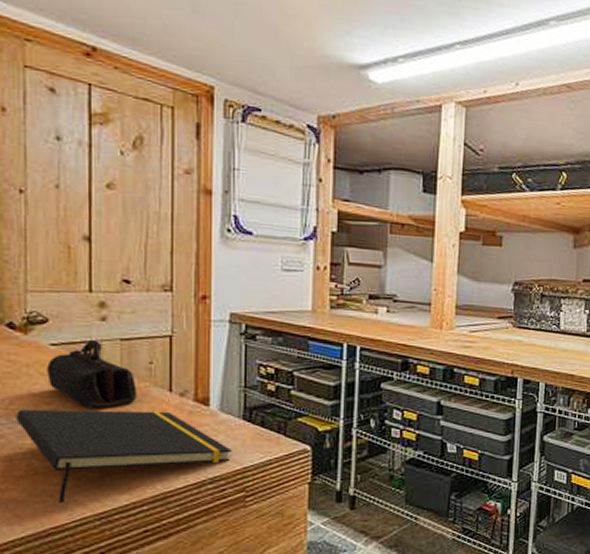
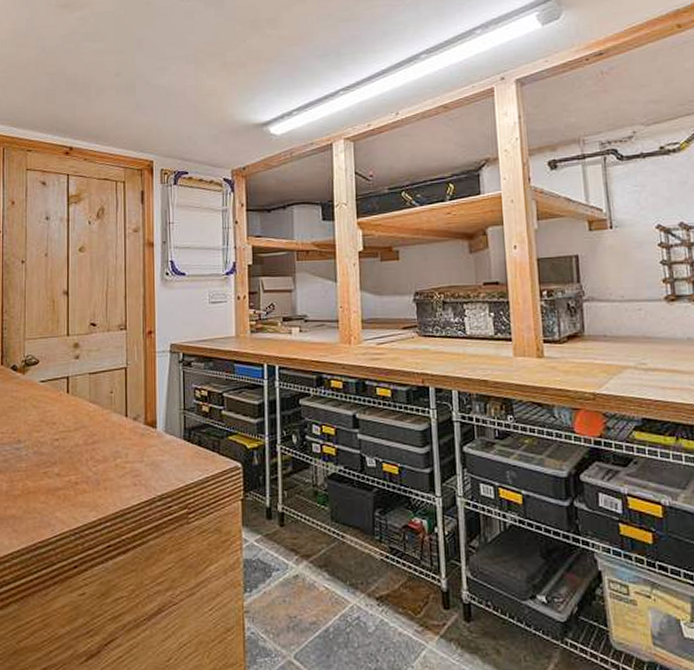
notepad: present [16,409,232,504] -> none [16,434,176,520]
pencil case: present [47,340,137,409] -> none [38,376,101,434]

